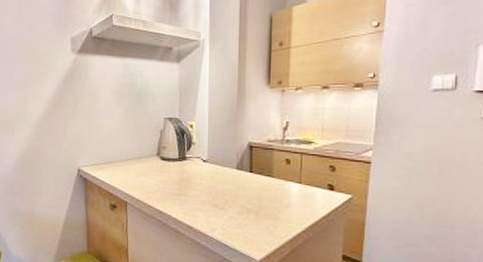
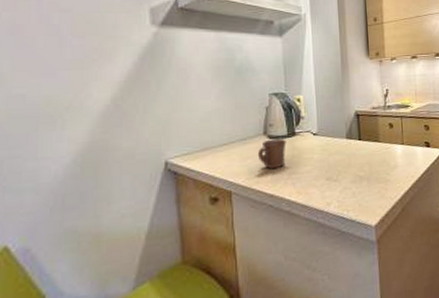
mug: none [150,160,177,189] -> present [257,138,286,169]

